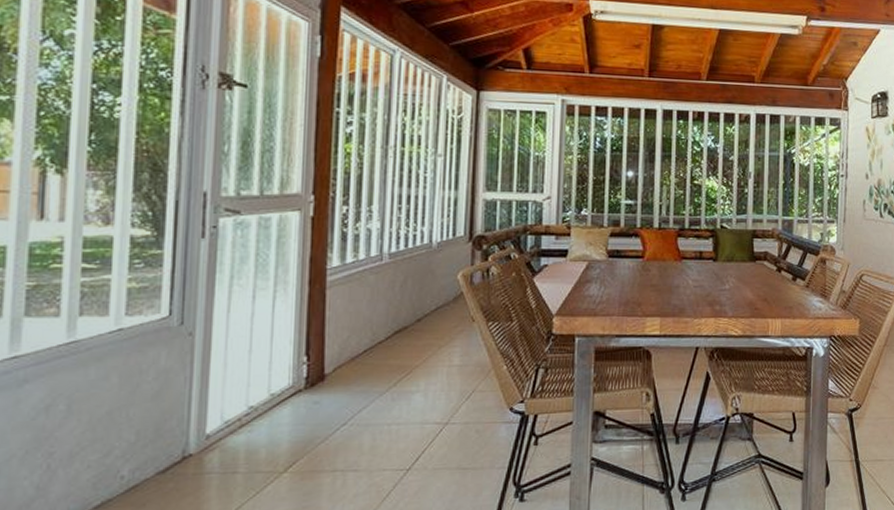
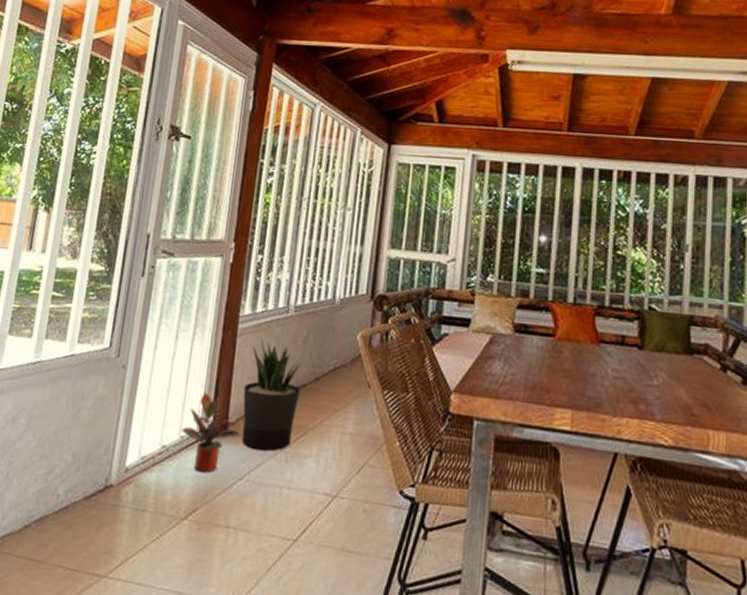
potted plant: none [269,347,341,425] -> present [180,392,241,473]
planter: none [339,288,403,394] -> present [242,338,301,451]

